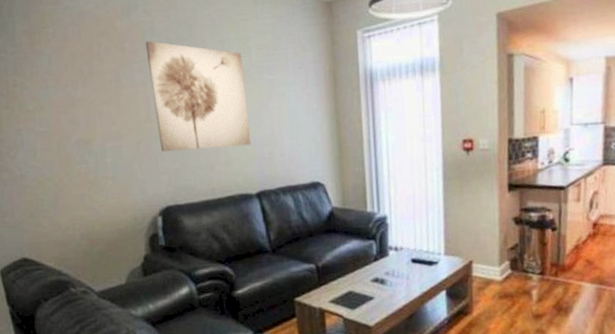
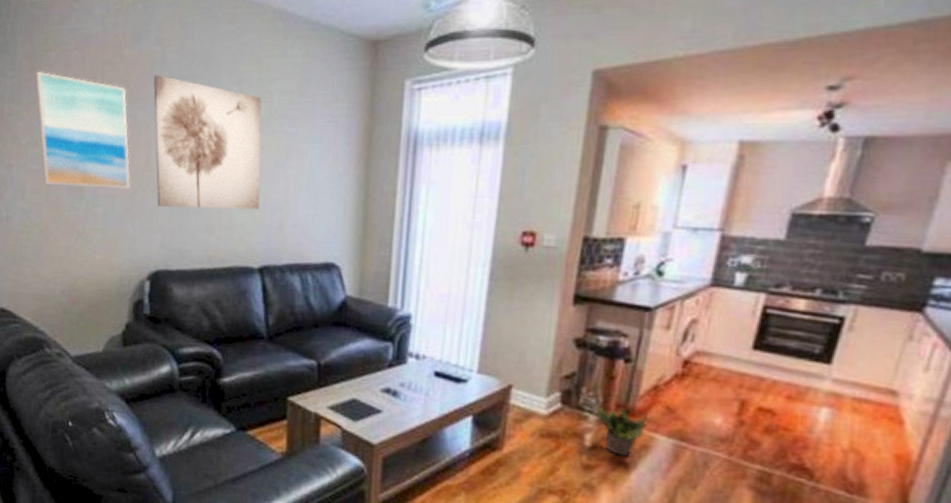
wall art: none [35,45,134,143] -> present [35,71,130,190]
potted plant: none [535,264,576,304] -> present [594,405,648,457]

